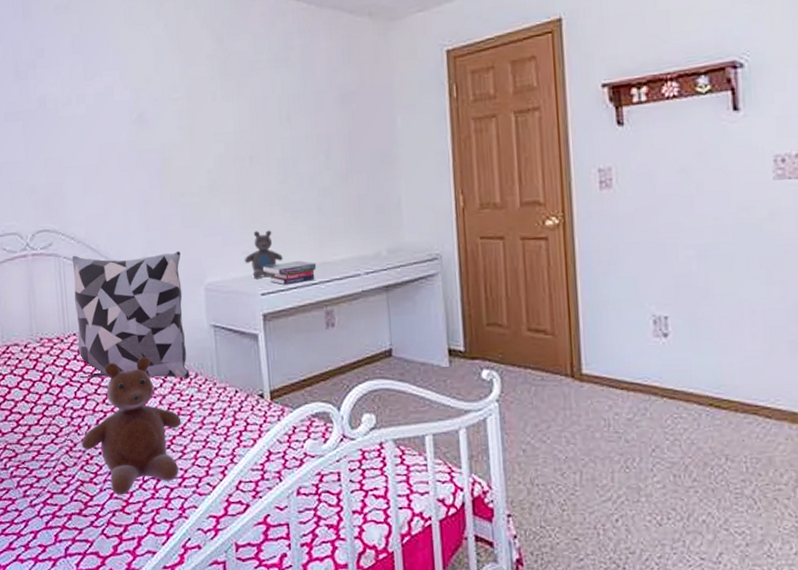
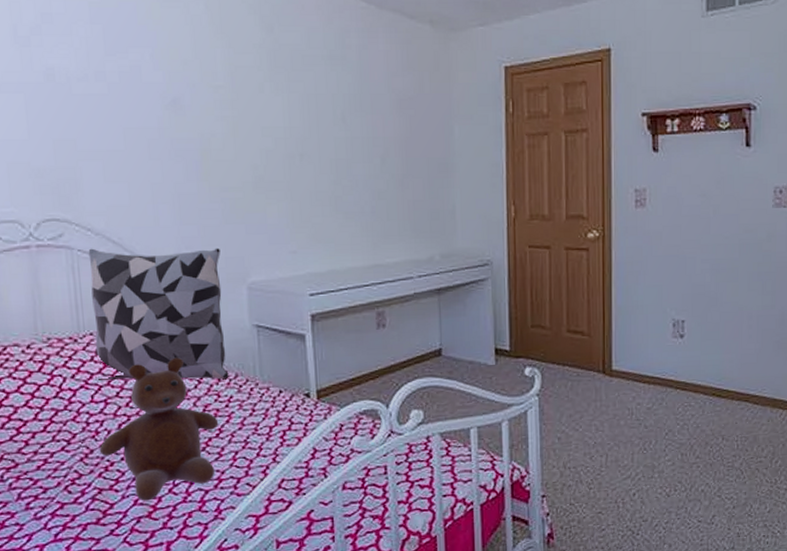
stuffed animal: present [245,230,283,279] -> none [293,231,334,280]
books: present [262,261,317,286] -> none [311,262,369,286]

